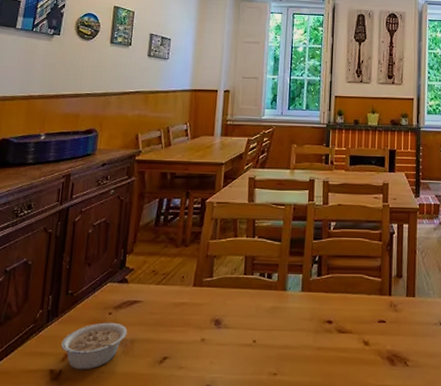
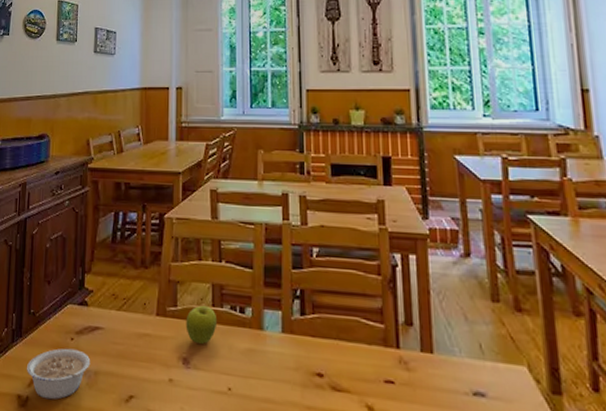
fruit: none [219,274,248,306] -> present [186,305,218,344]

